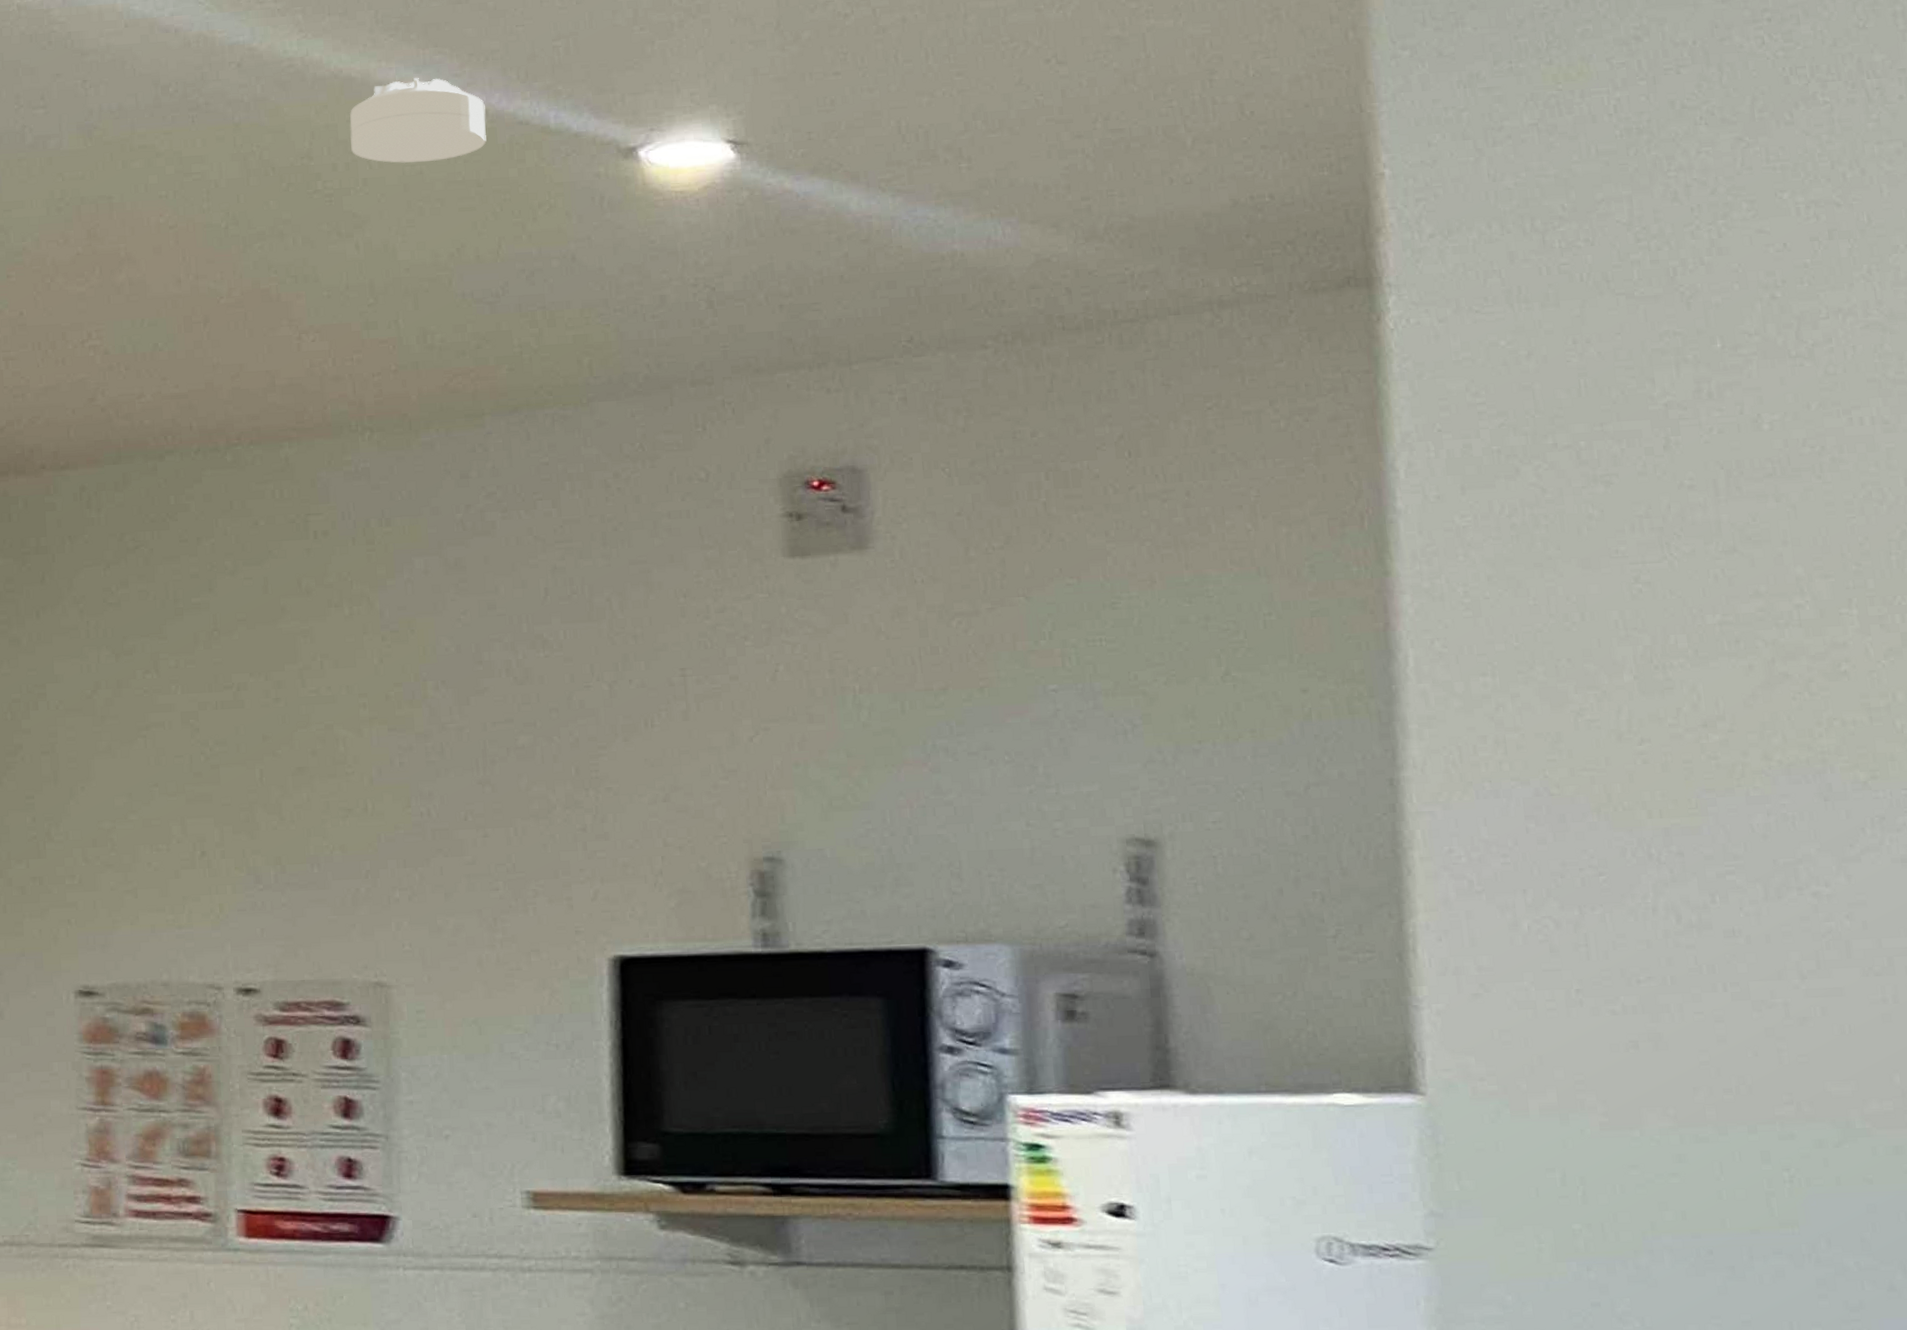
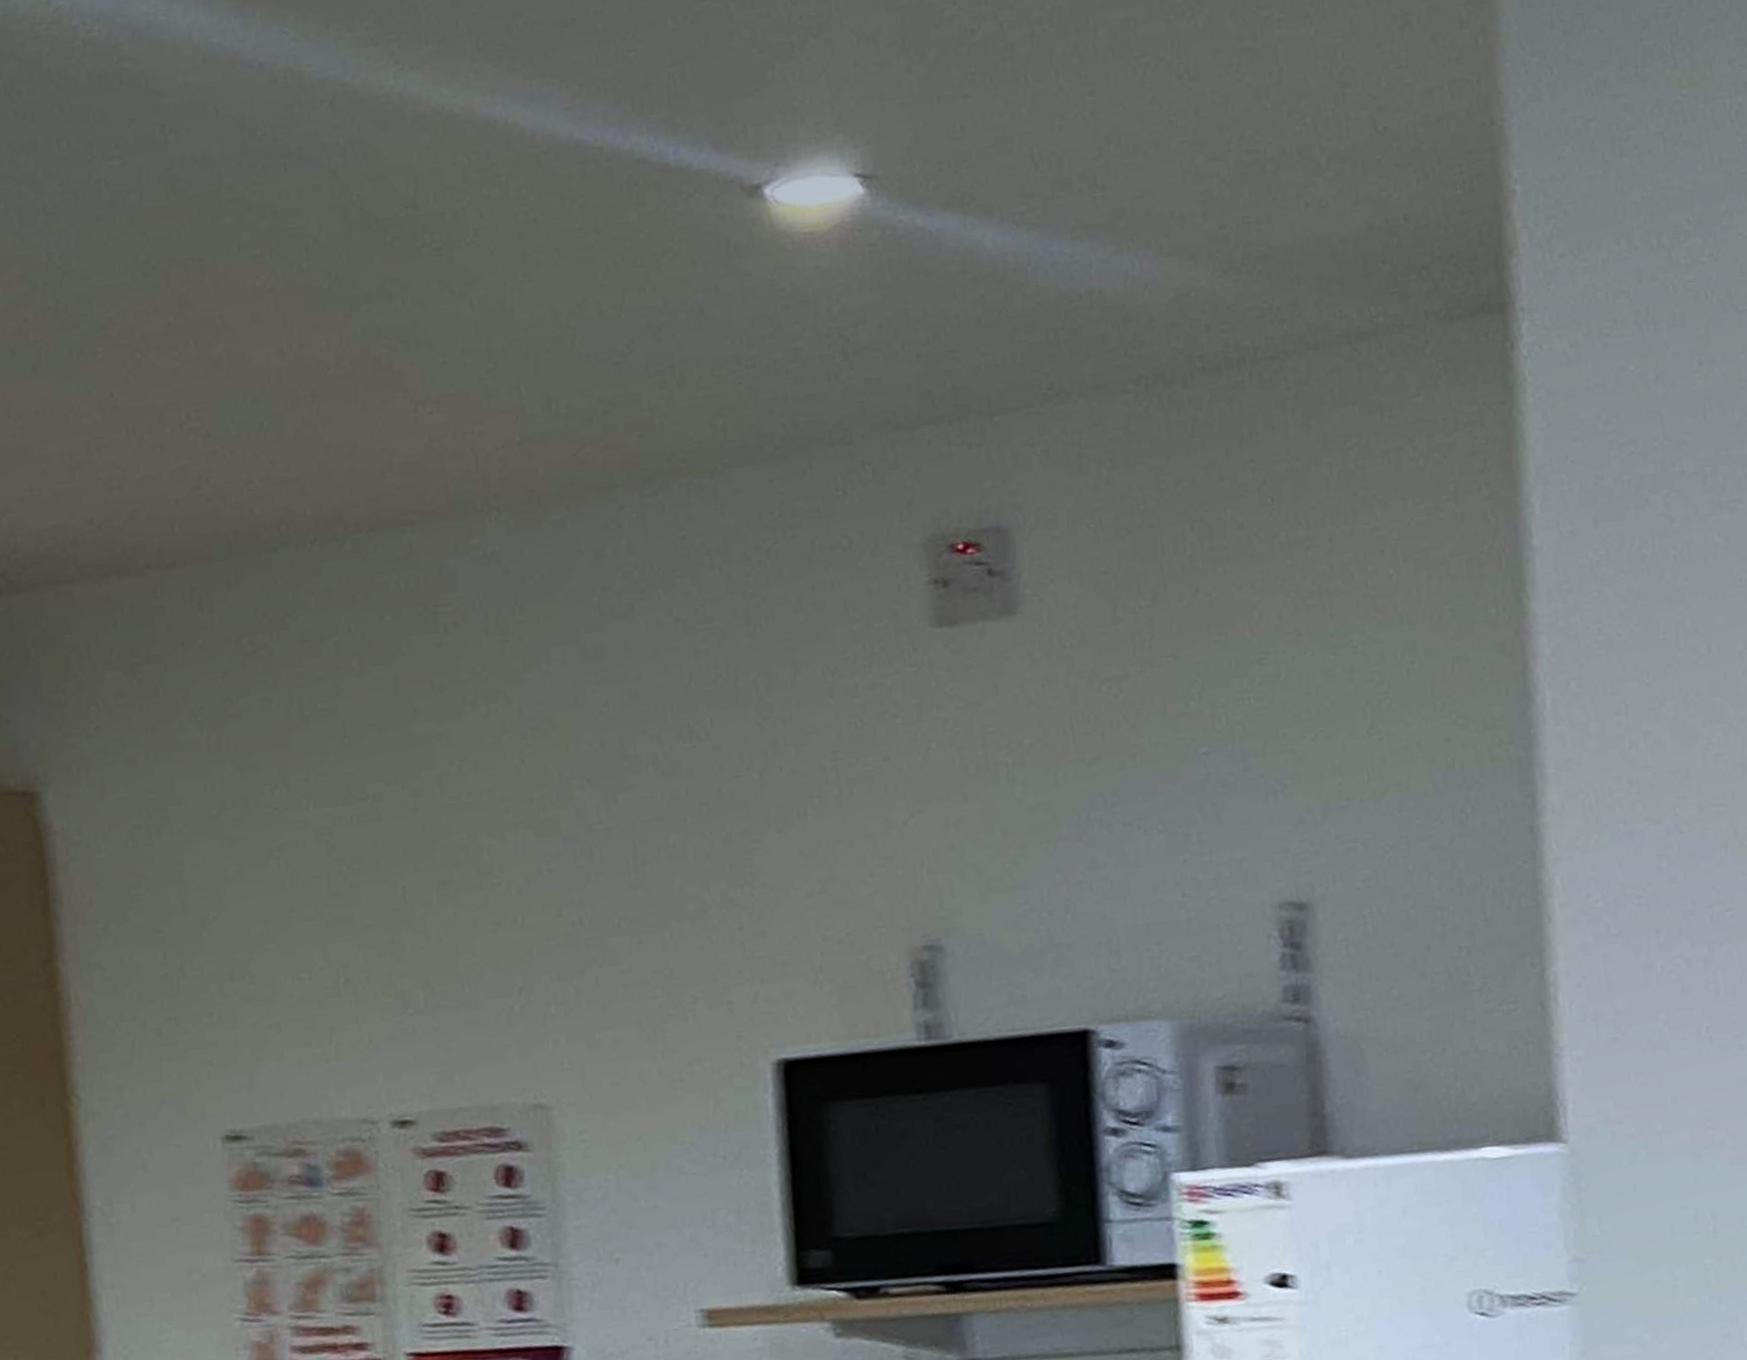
smoke detector: present [349,77,487,163] -> none [455,112,603,210]

